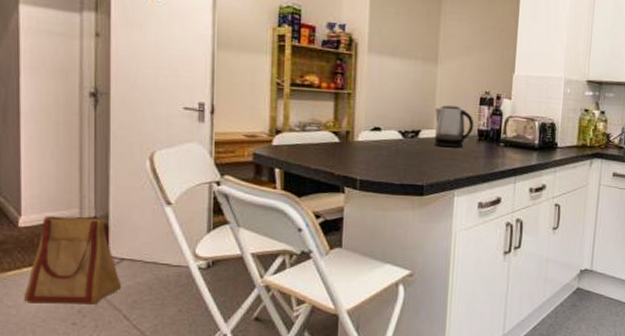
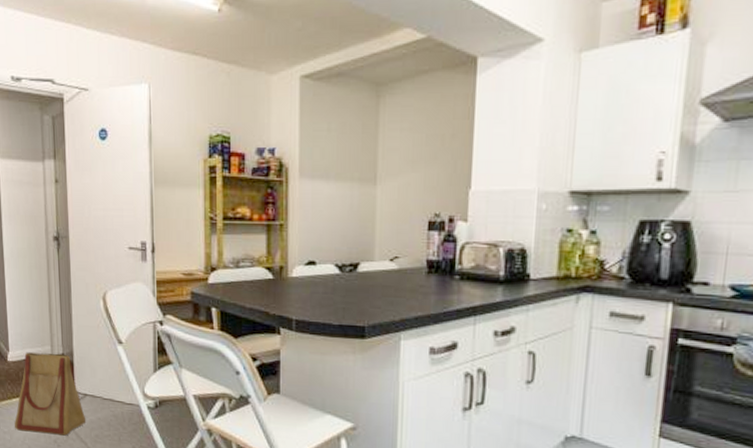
kettle: present [435,104,475,148] -> none [375,231,422,283]

